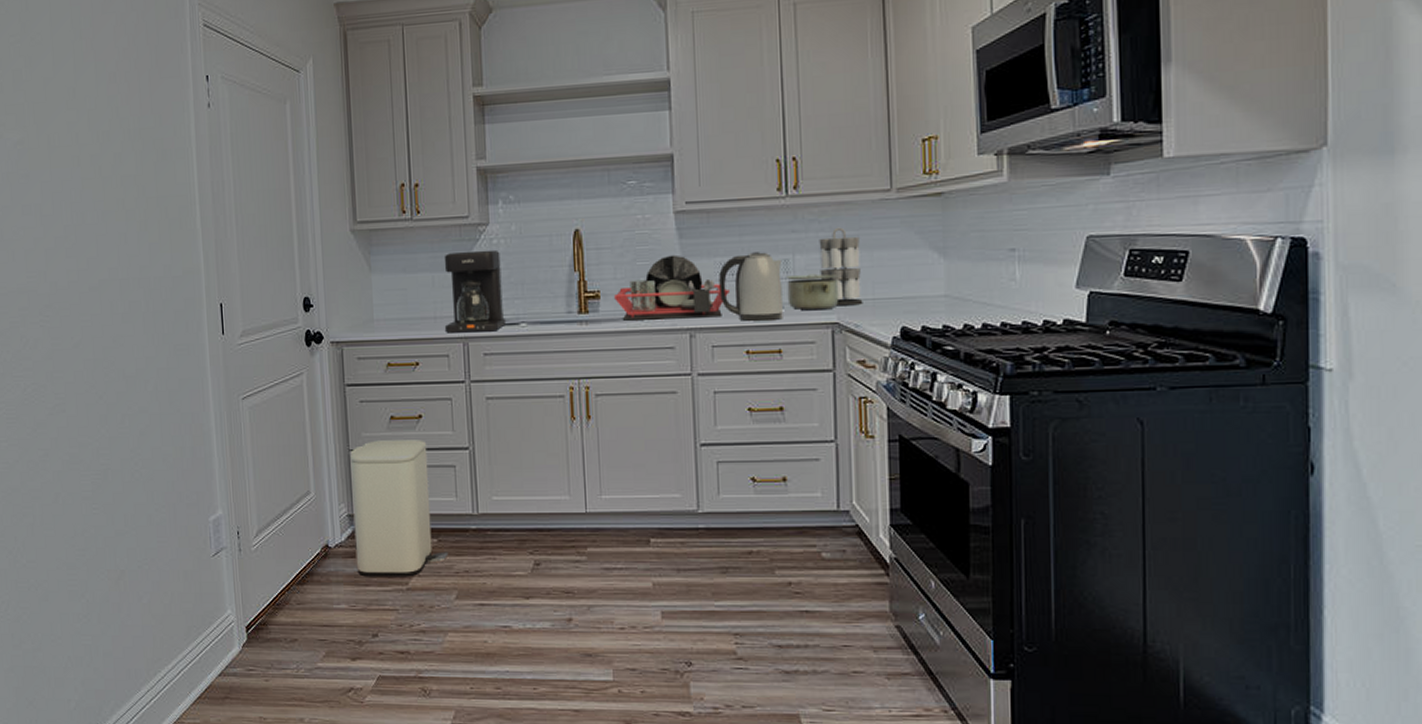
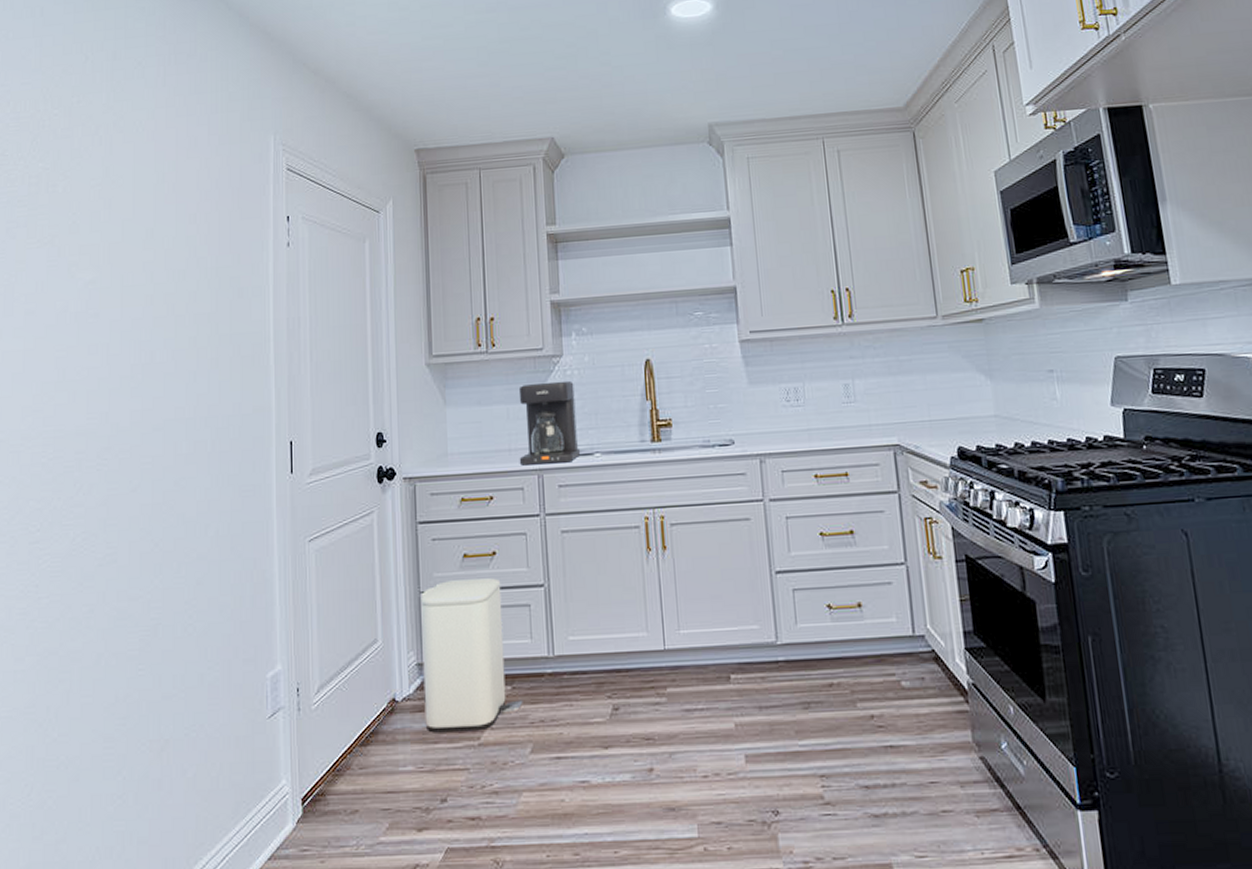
dish rack: present [614,254,729,321] -> none [686,382,795,448]
kettle: present [719,252,783,321] -> none [784,377,847,445]
saucepan: present [786,273,839,310] -> none [848,397,898,433]
spice rack: present [819,227,863,306] -> none [875,353,921,429]

